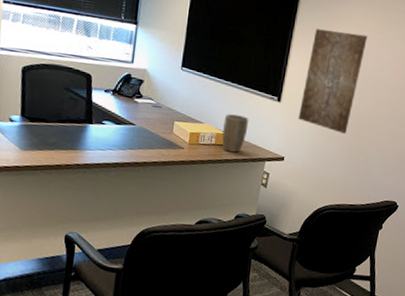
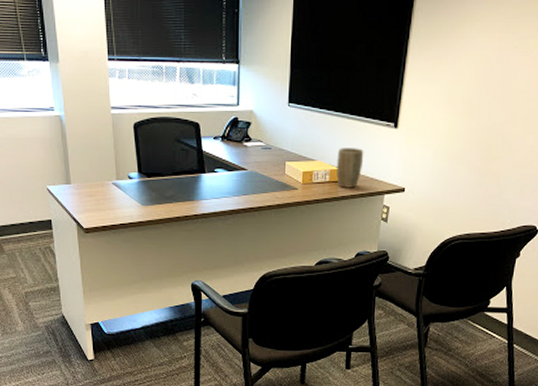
wall art: present [299,29,367,134] -> none [419,38,496,155]

